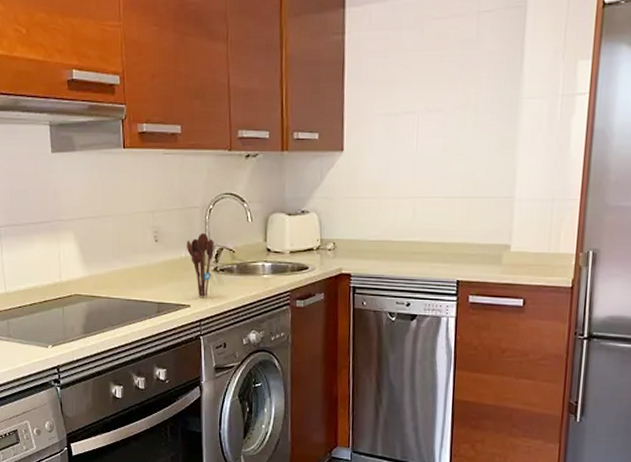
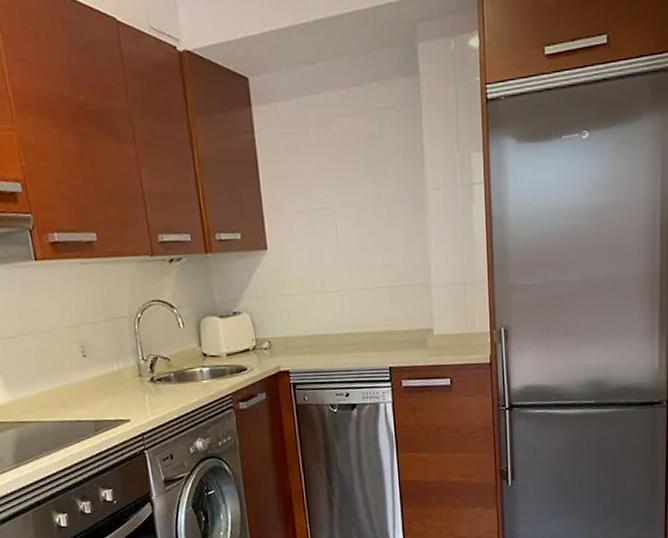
utensil holder: present [186,232,214,297] -> none [117,342,150,410]

